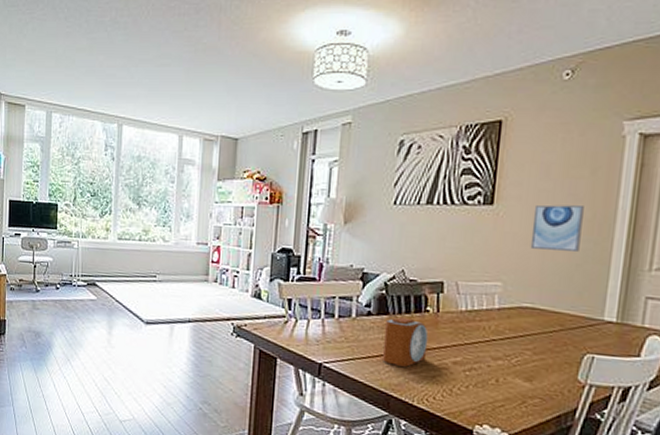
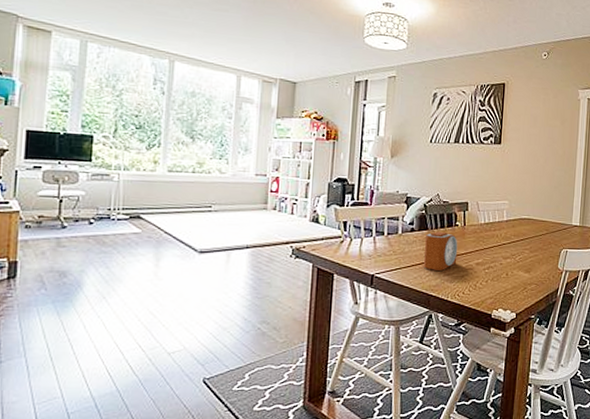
wall art: present [530,204,584,251] -> none [526,144,558,178]

